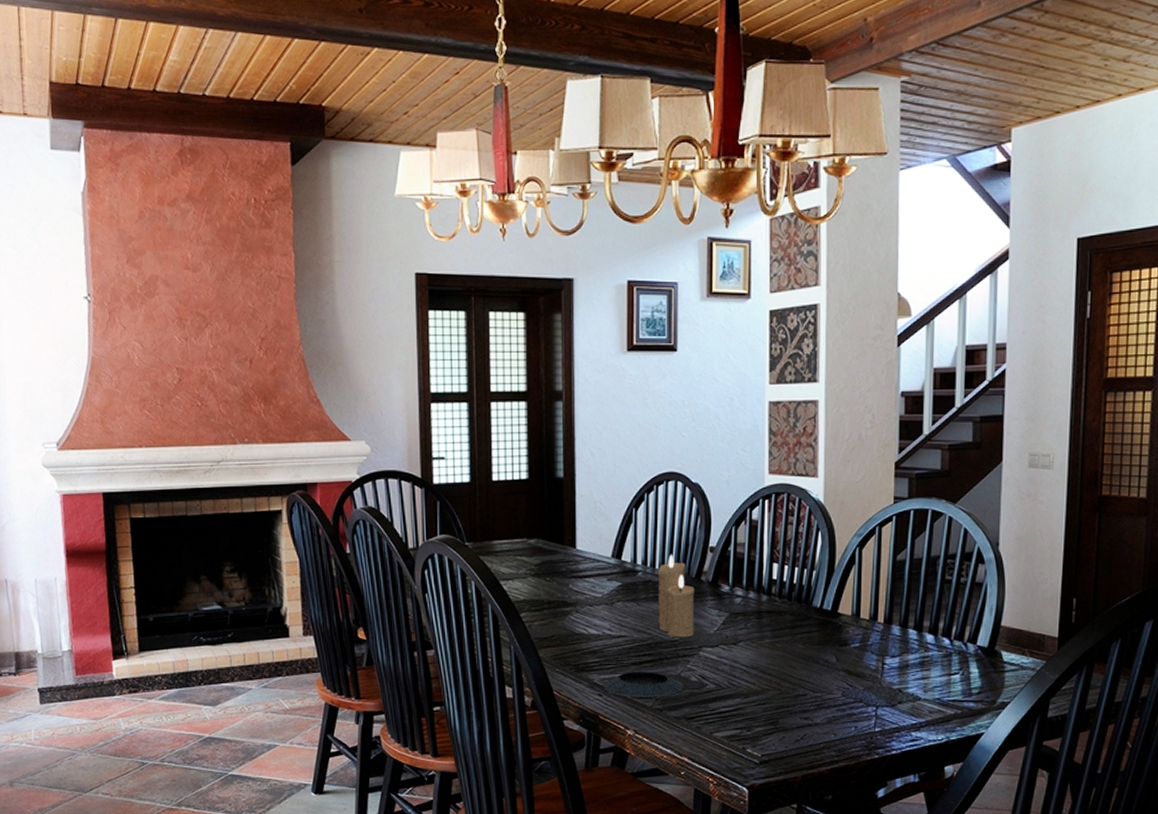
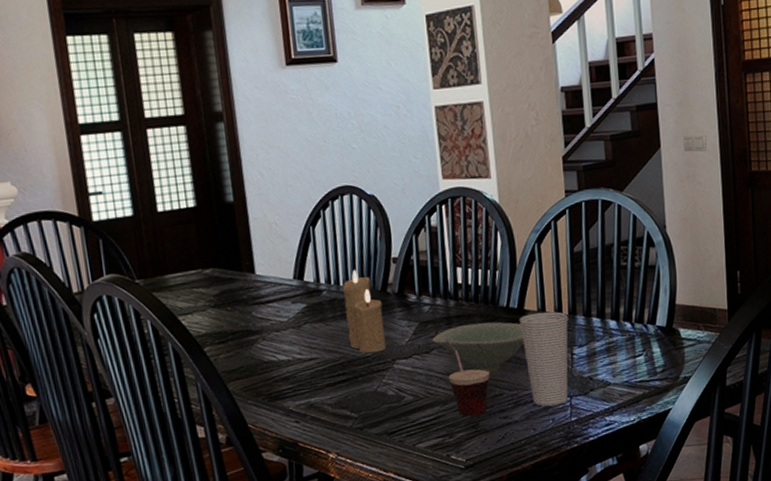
saucer: present [603,672,684,701] -> none [299,391,382,423]
bowl: none [741,620,835,671] -> present [432,322,525,373]
cup: none [753,634,795,712] -> present [445,340,490,417]
cup: none [832,617,882,714] -> present [520,311,568,407]

